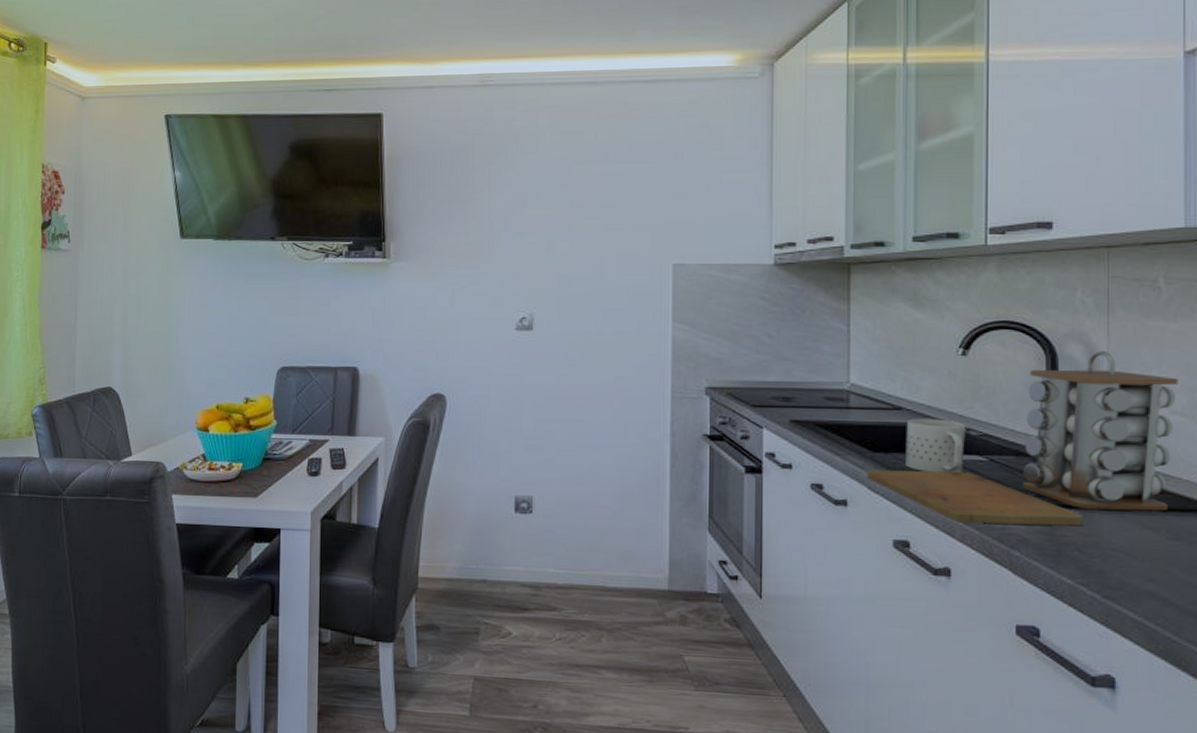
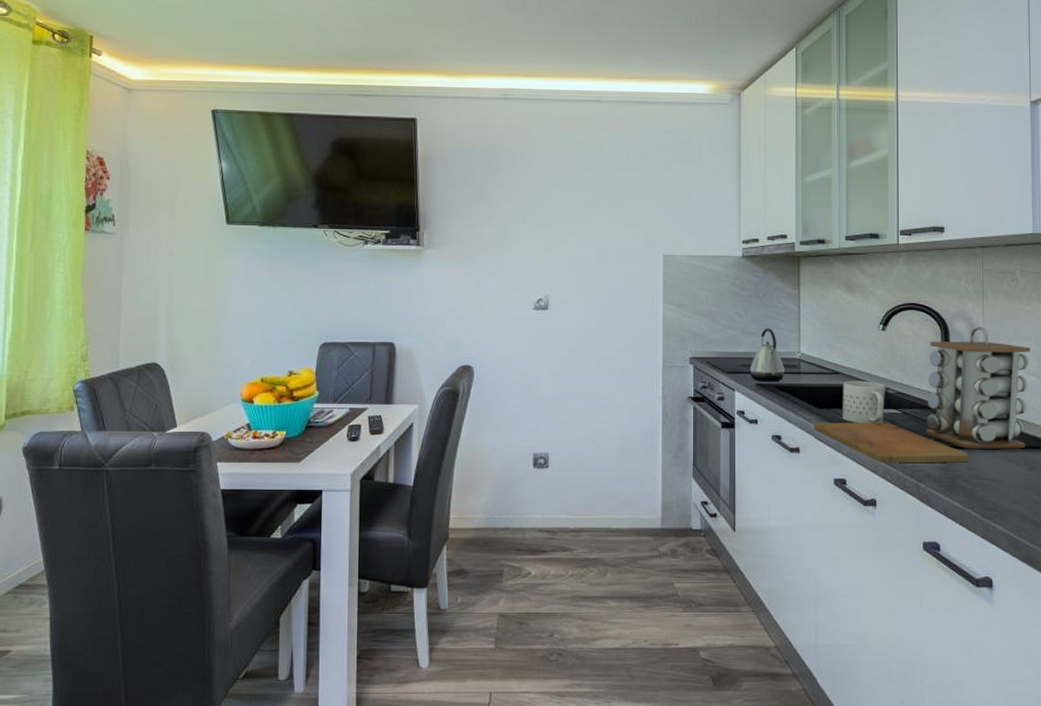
kettle: none [782,352,830,419] -> present [749,328,785,382]

